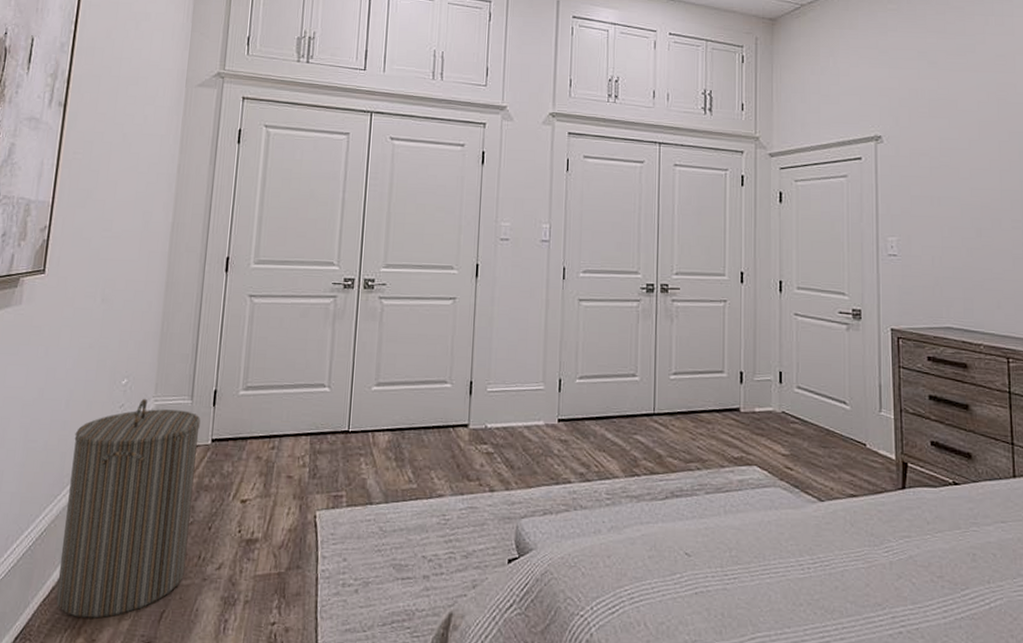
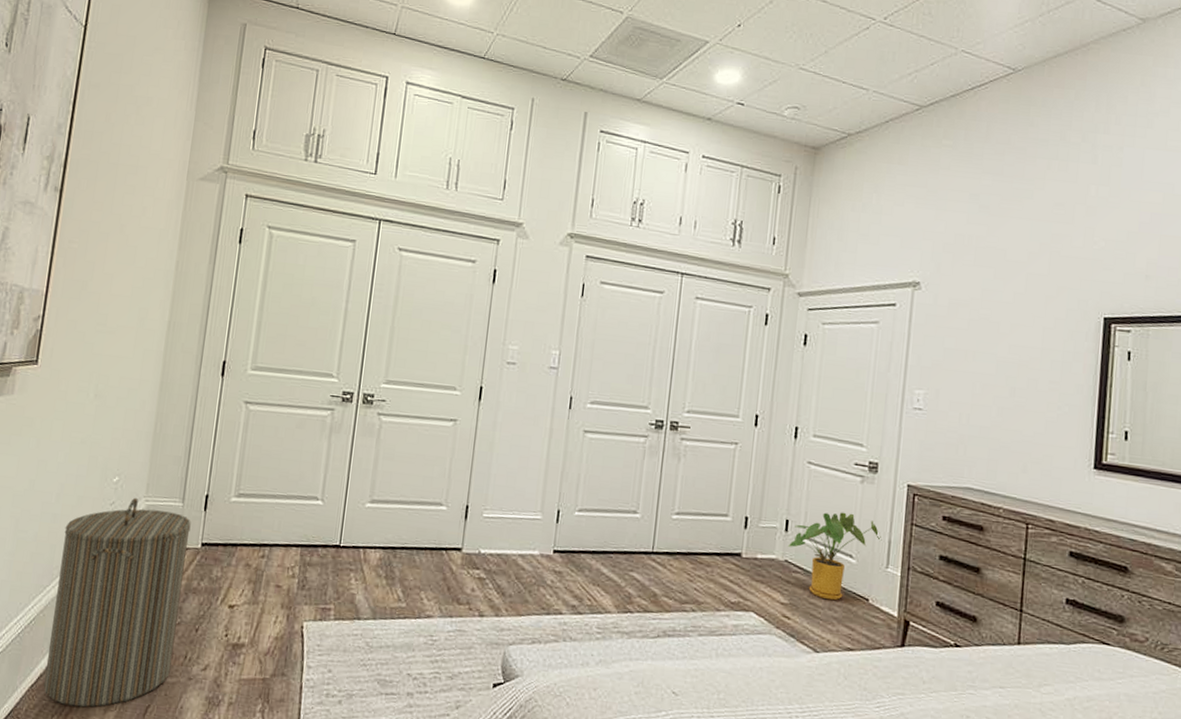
house plant: none [783,360,873,448] -> present [787,512,882,601]

